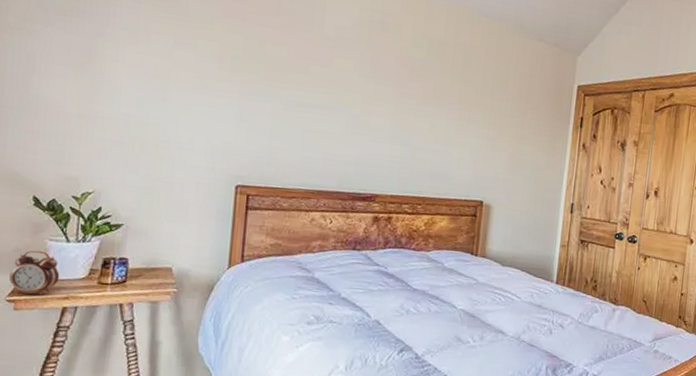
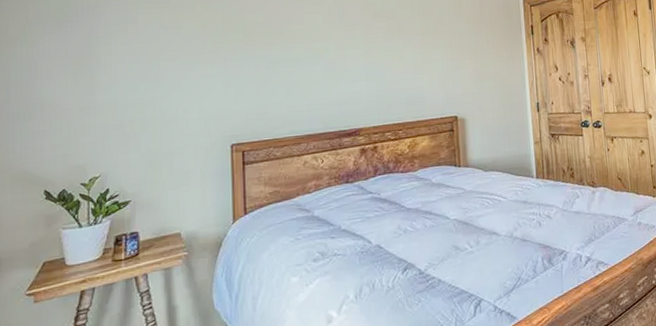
alarm clock: present [10,250,60,296] -> none [28,240,76,288]

